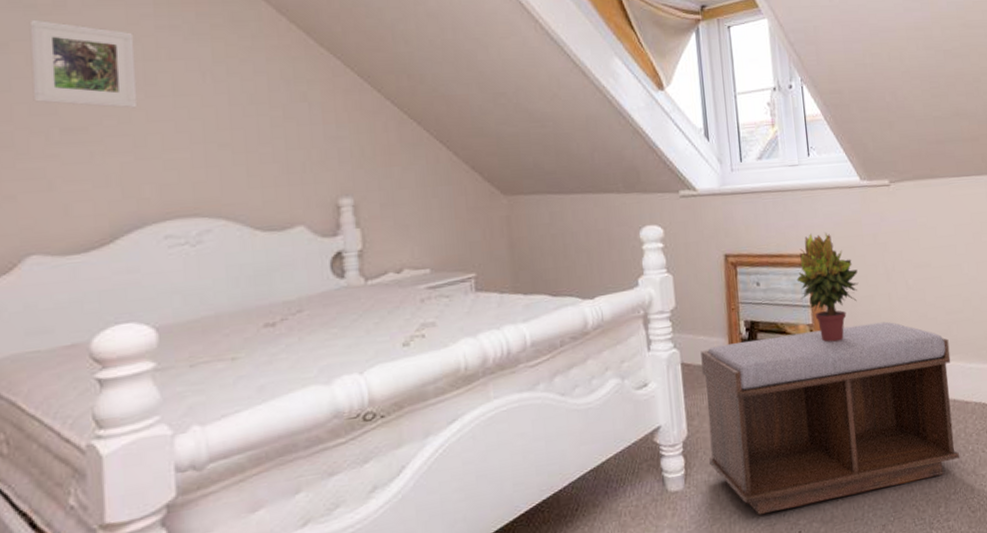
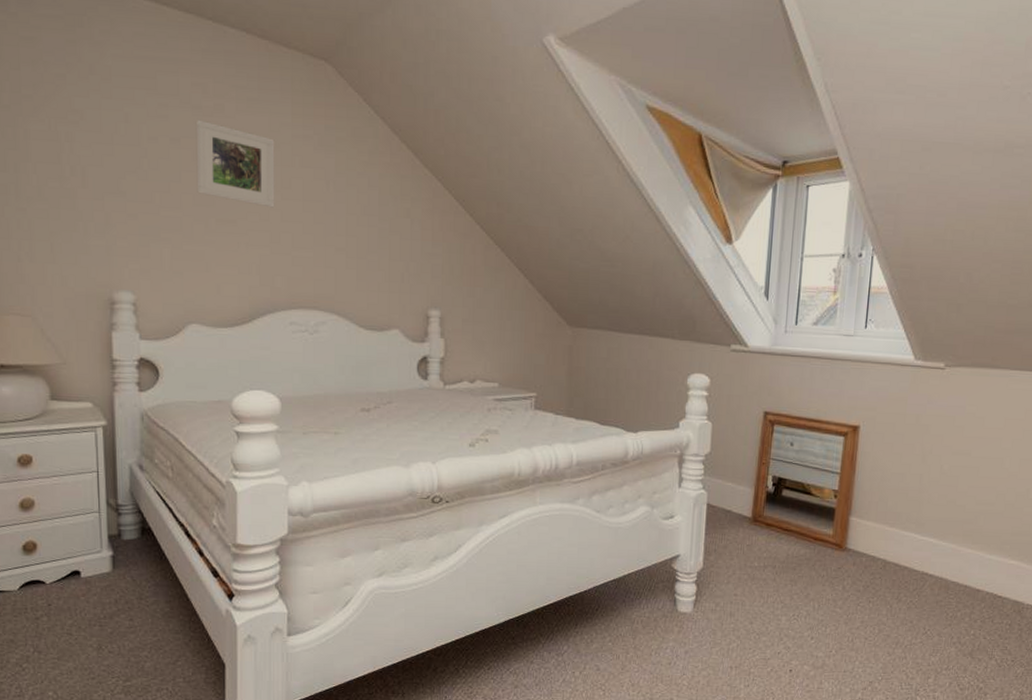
bench: present [700,321,959,515] -> none [719,494,973,651]
potted plant: present [796,232,859,343] -> none [830,404,893,510]

